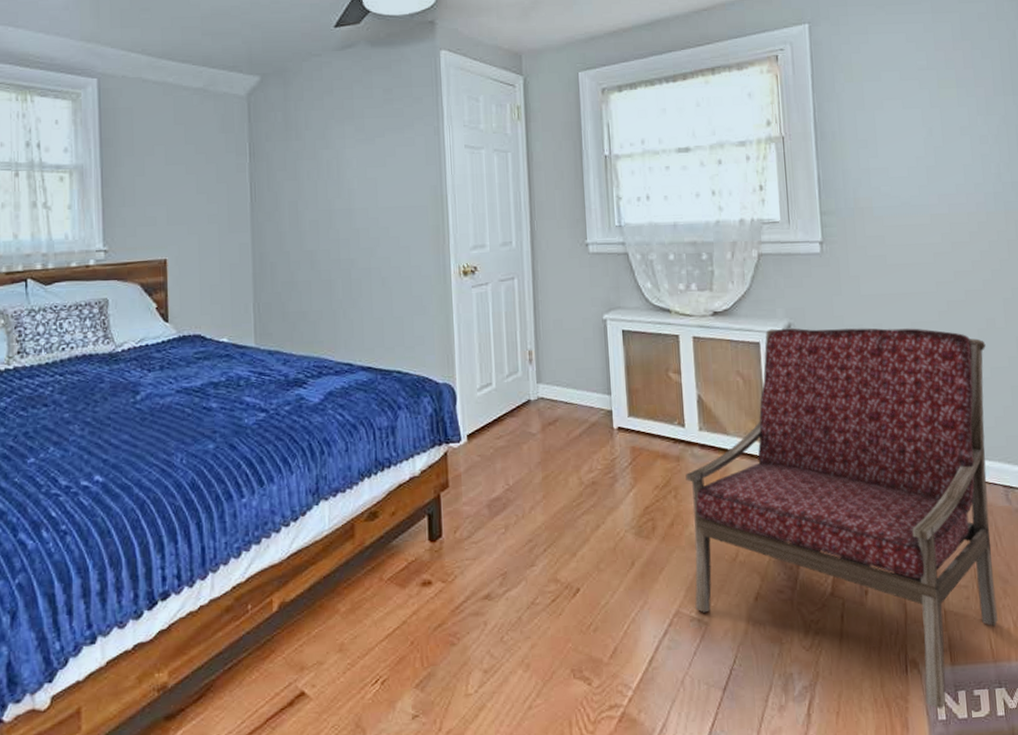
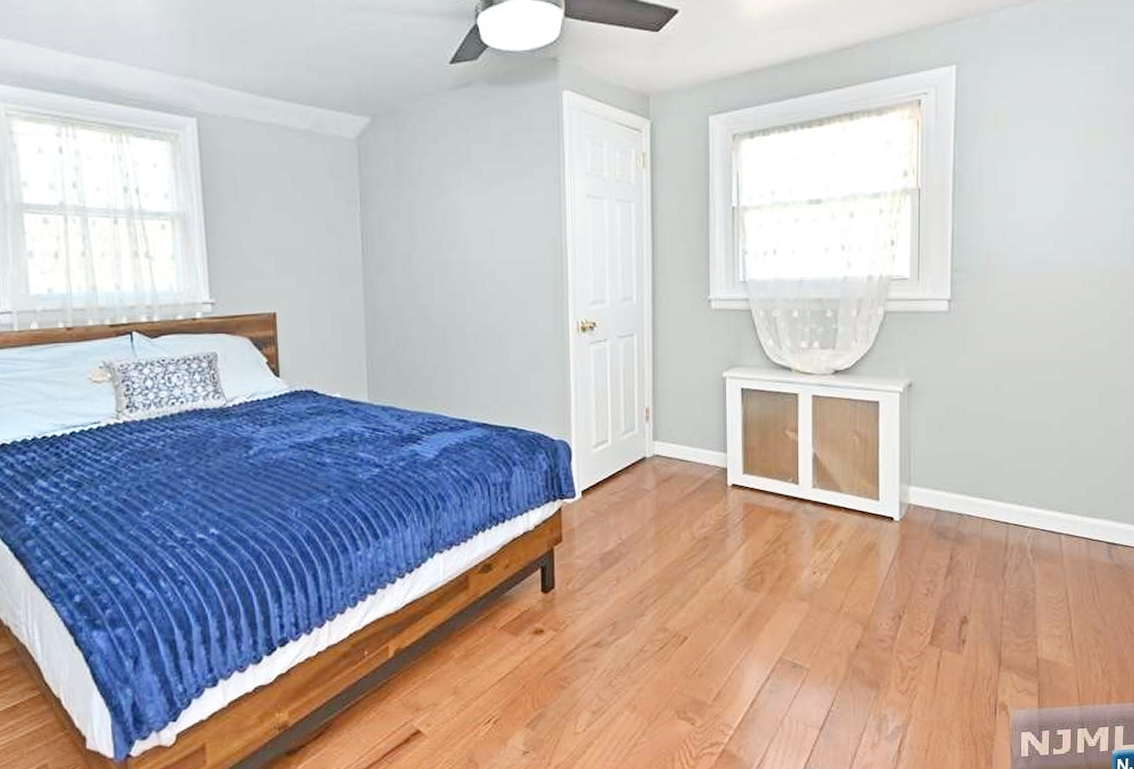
armchair: present [685,328,998,709] -> none [796,387,1105,747]

